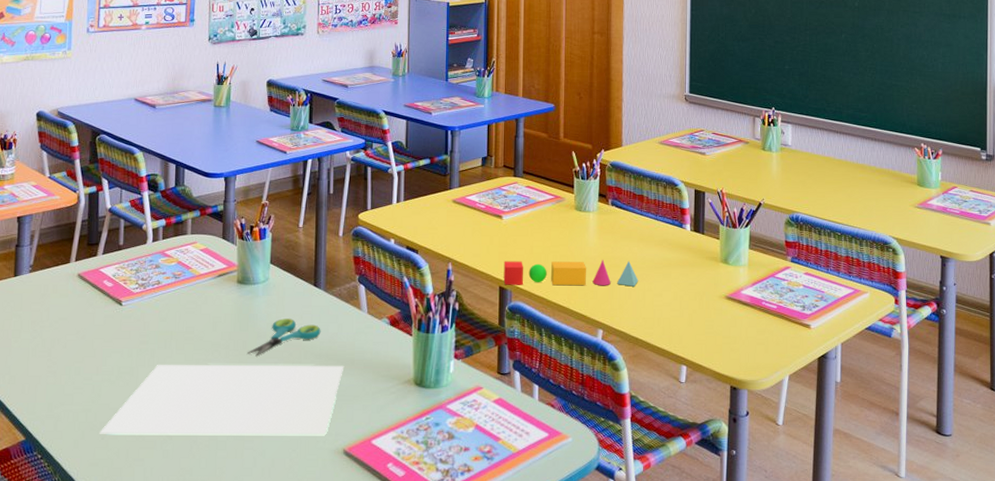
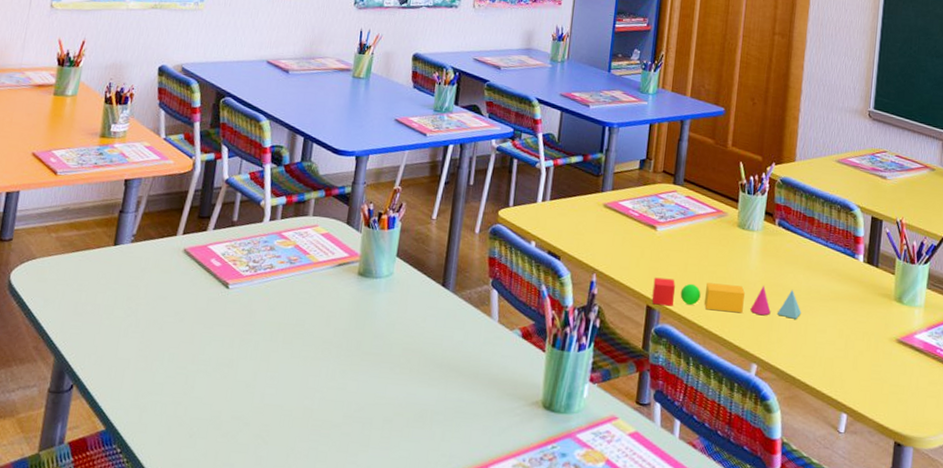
paper sheet: present [99,365,345,435] -> none [188,359,467,455]
scissors: present [246,318,321,357] -> none [360,319,445,360]

